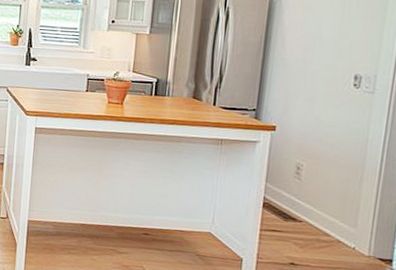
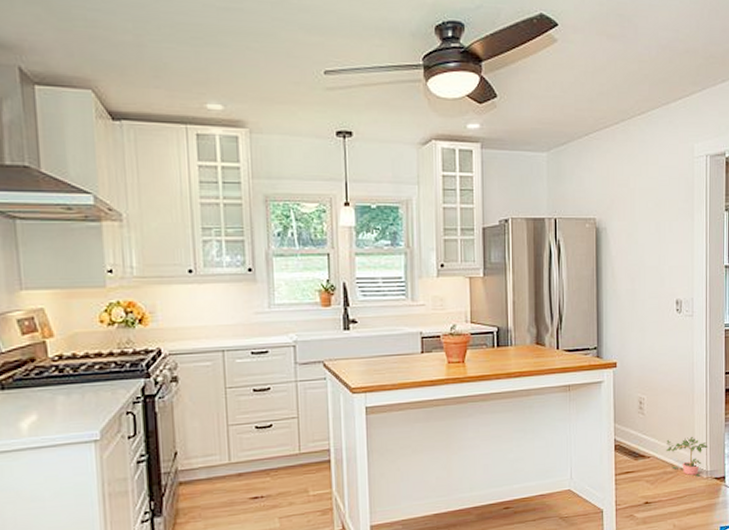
potted plant: none [321,209,375,253] -> present [665,436,708,477]

